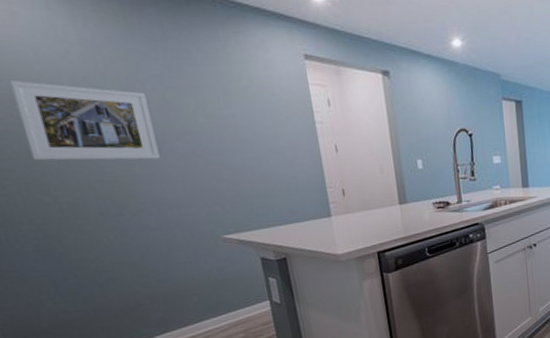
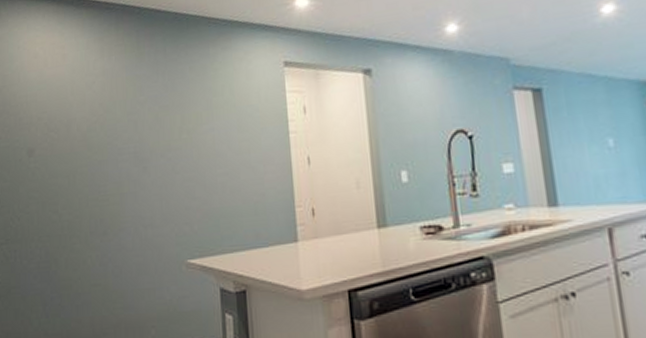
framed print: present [9,81,160,161] -> none [51,110,145,181]

